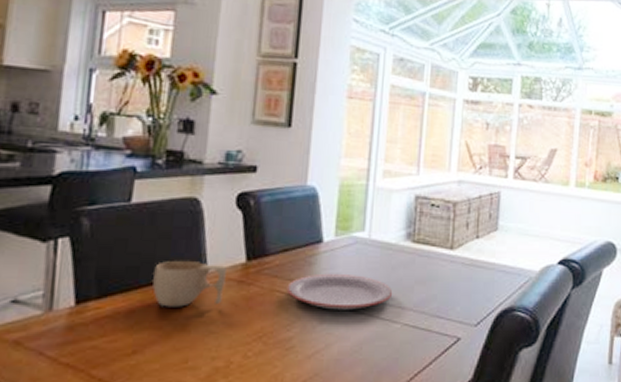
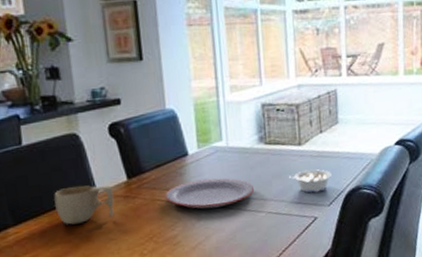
legume: none [435,280,483,309] -> present [289,169,332,194]

